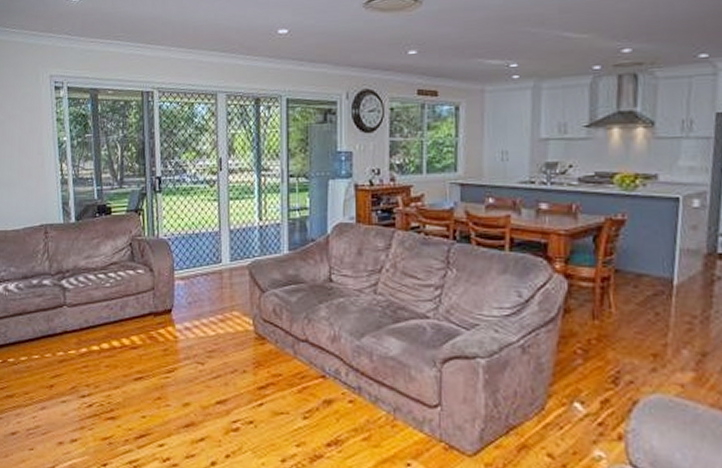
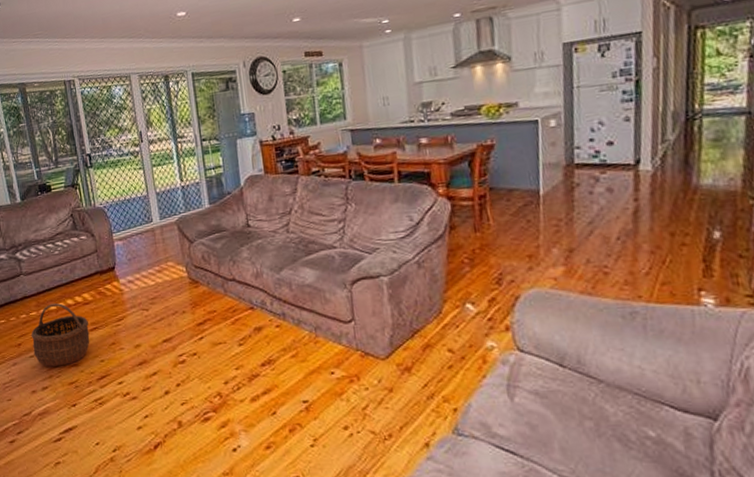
wicker basket: none [66,343,133,417] -> present [31,303,90,367]

